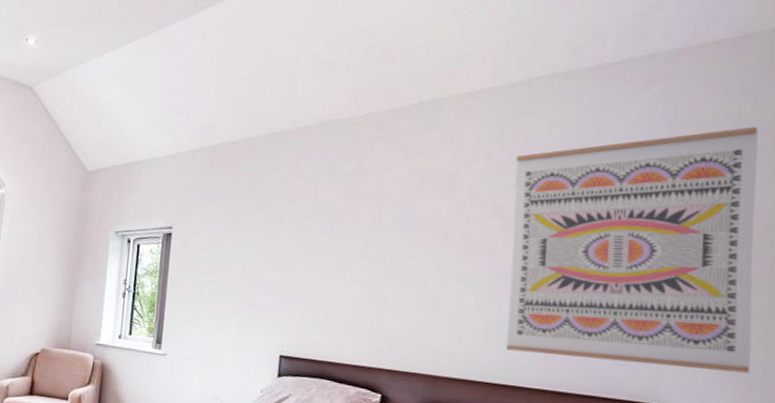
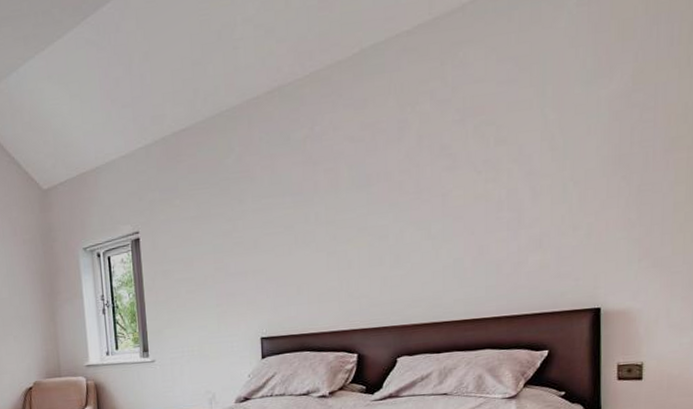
wall art: present [506,126,759,374] -> none [457,16,675,287]

